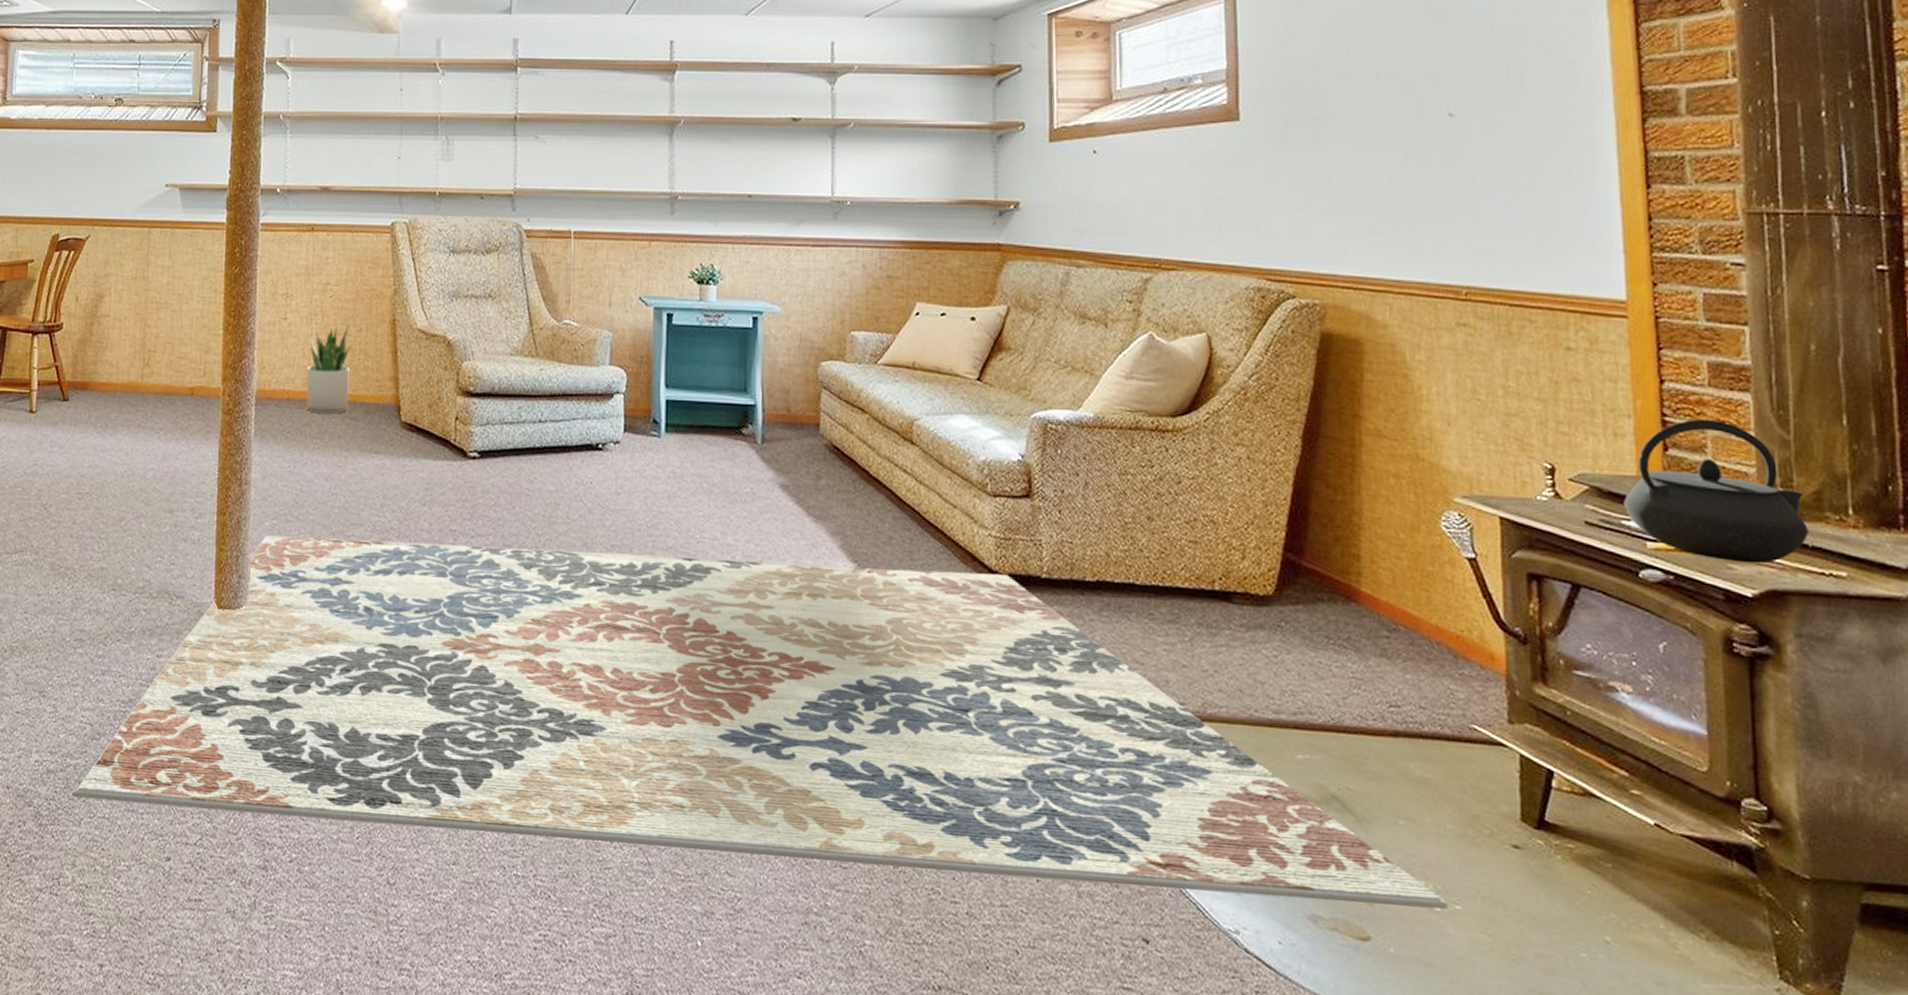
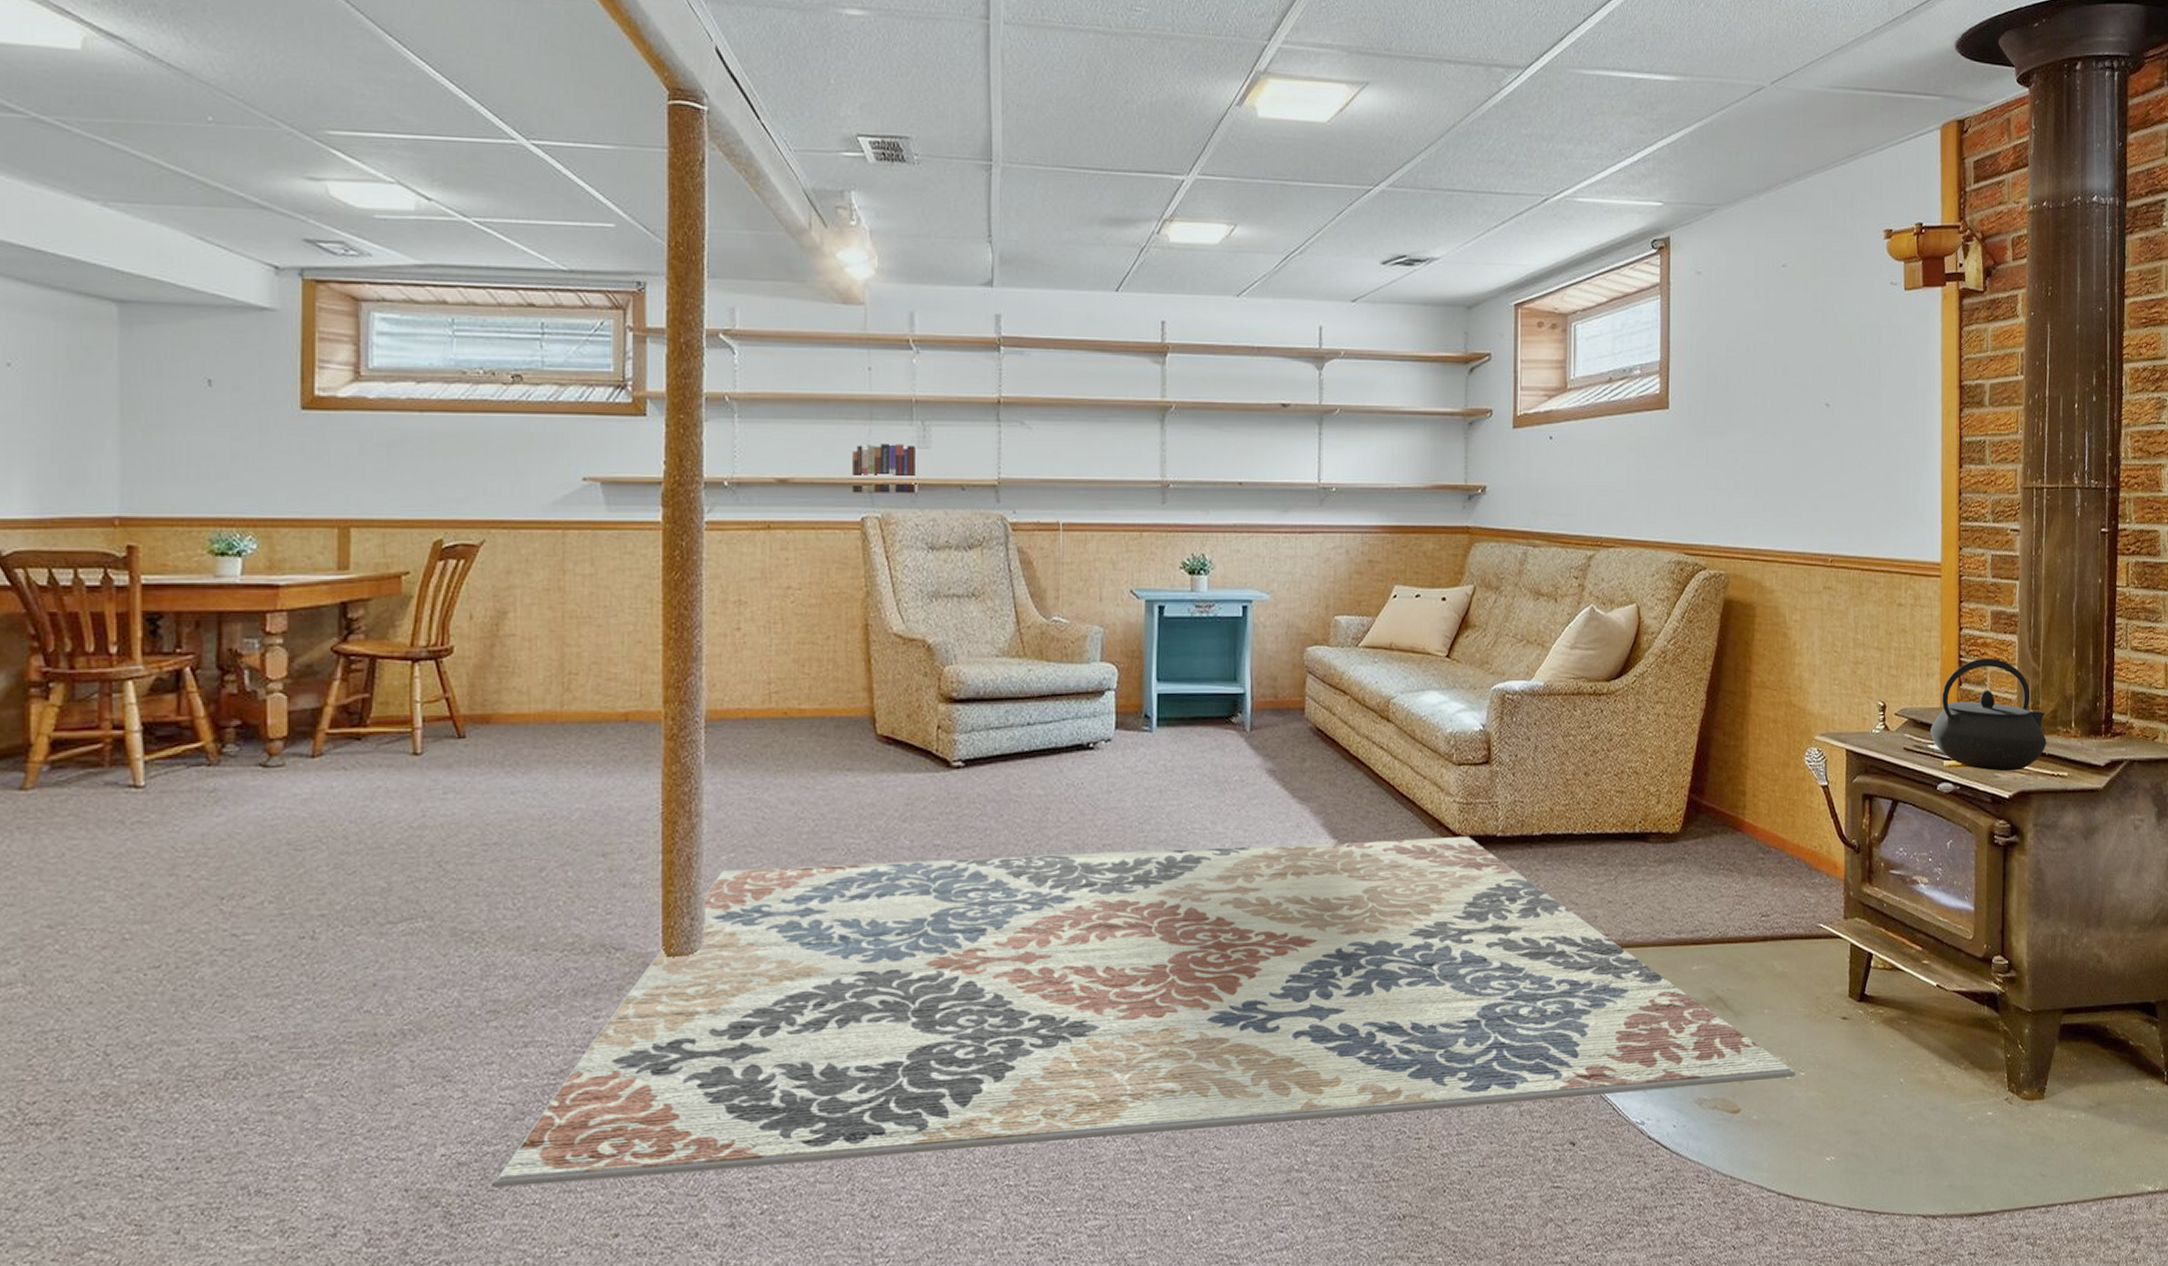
planter: present [306,325,351,414] -> none [766,633,818,732]
books: none [384,156,443,202] -> present [852,444,919,494]

